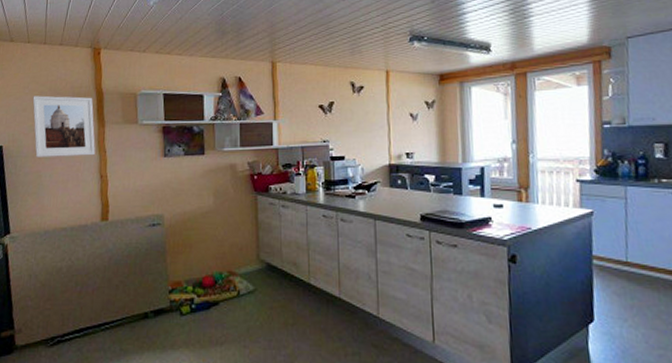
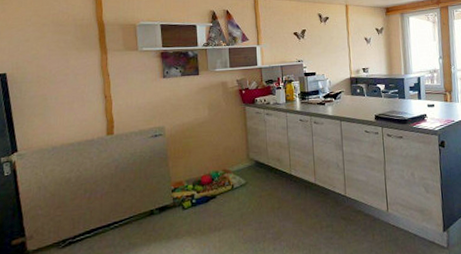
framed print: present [32,95,95,158] -> none [35,27,99,83]

